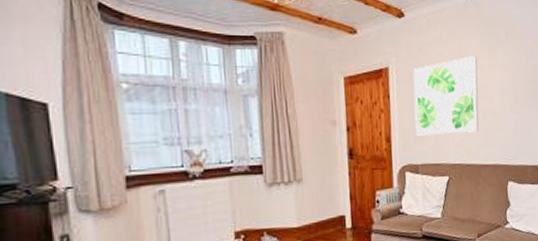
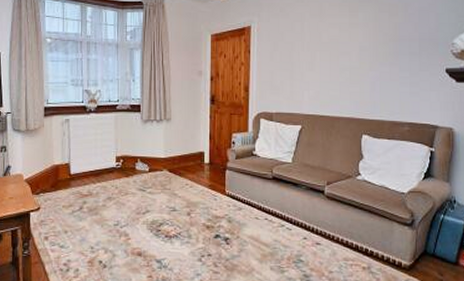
wall art: present [413,56,479,136] -> none [272,15,338,87]

